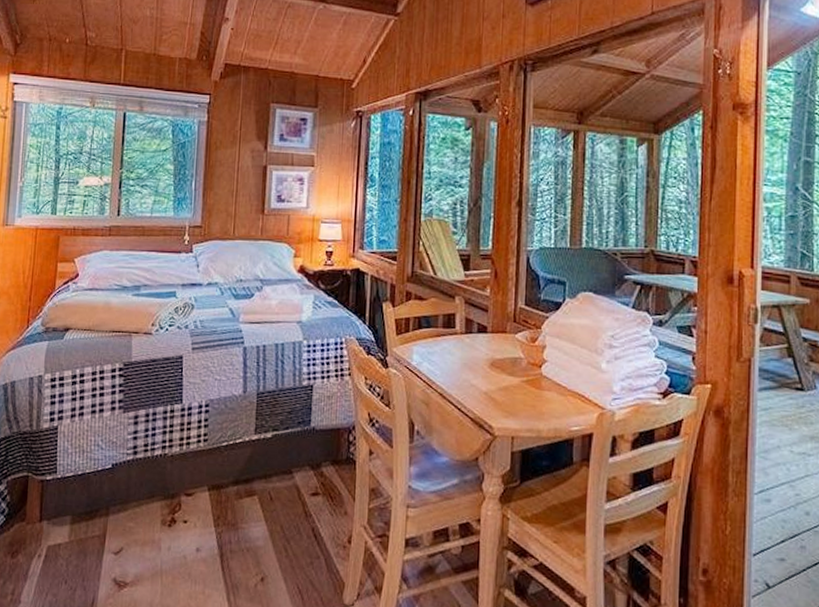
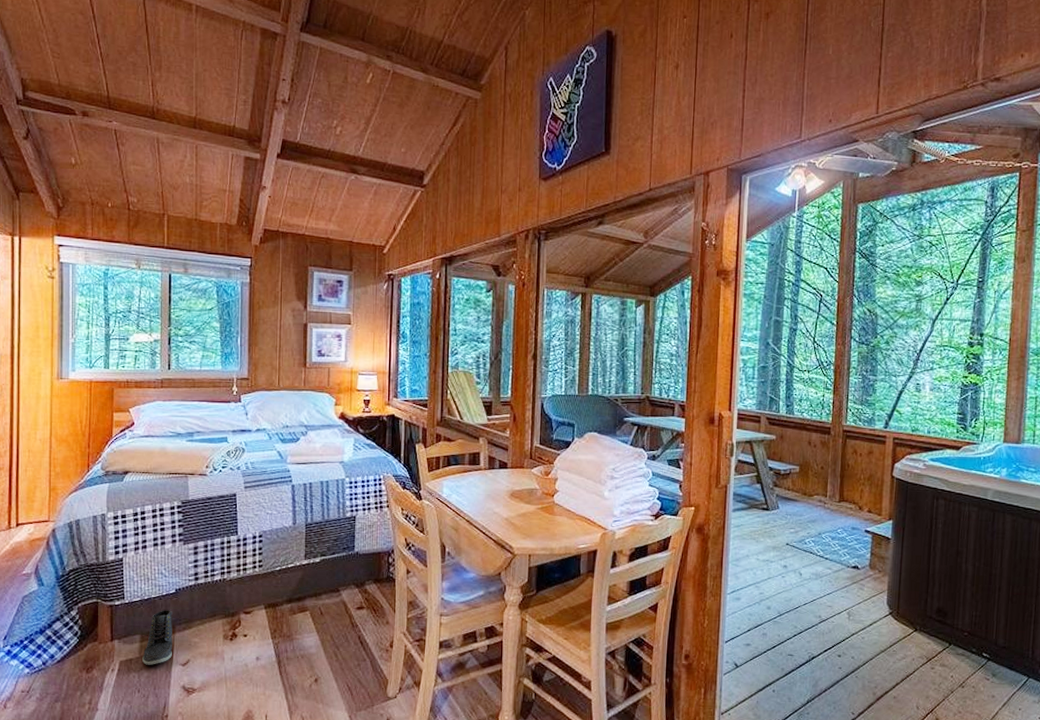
sneaker: none [72,487,107,552] -> present [142,610,172,665]

